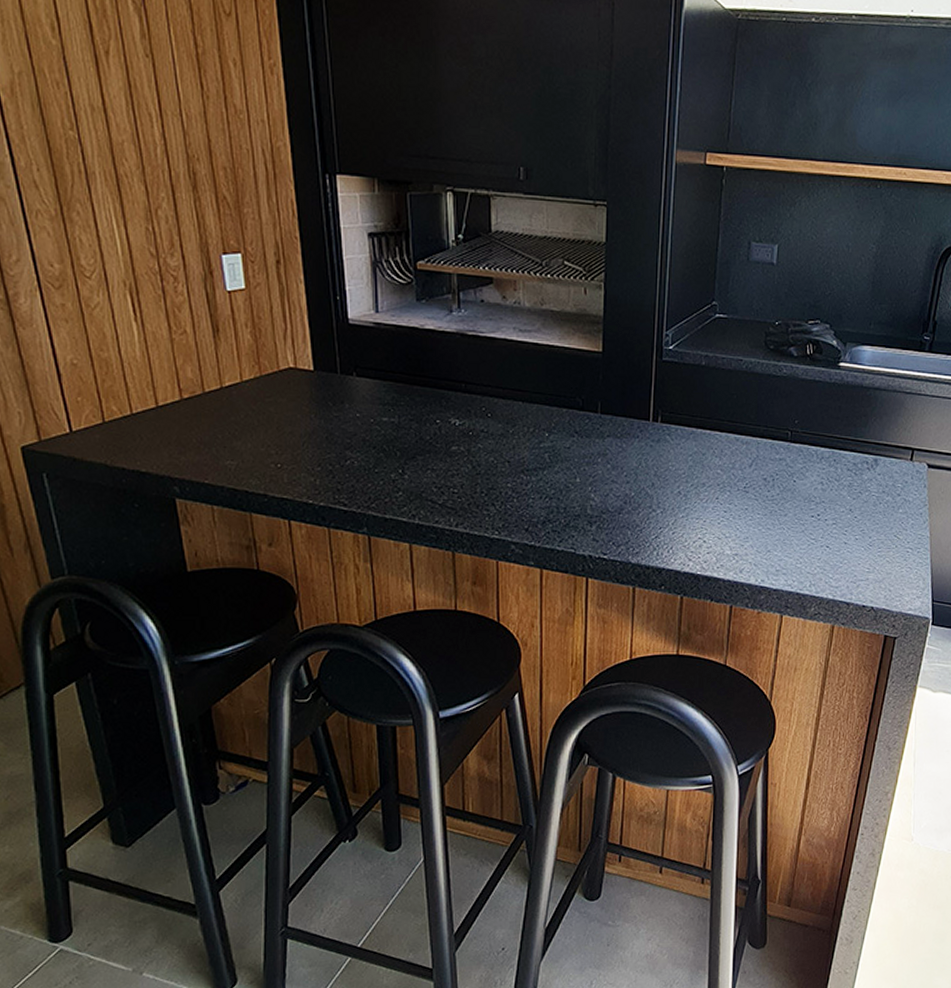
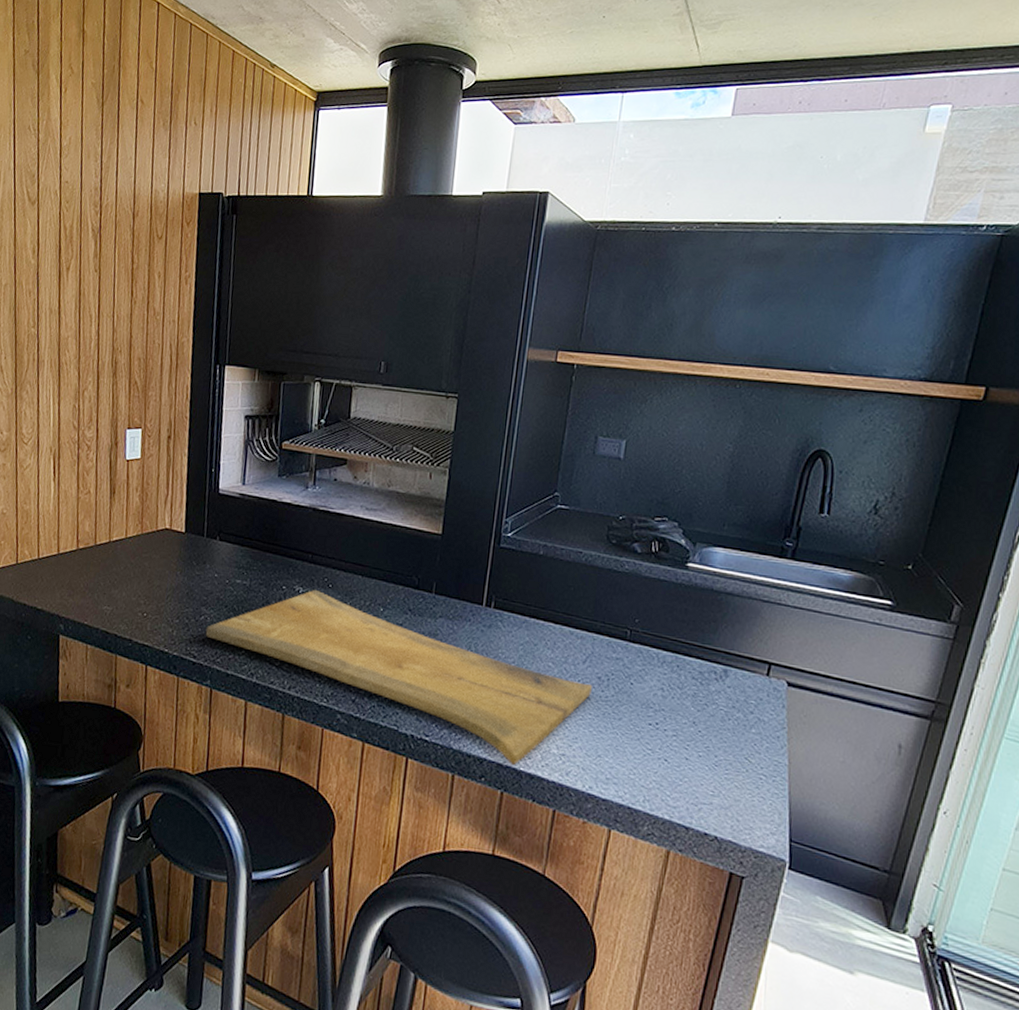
cutting board: none [354,420,759,571] -> present [205,589,592,766]

